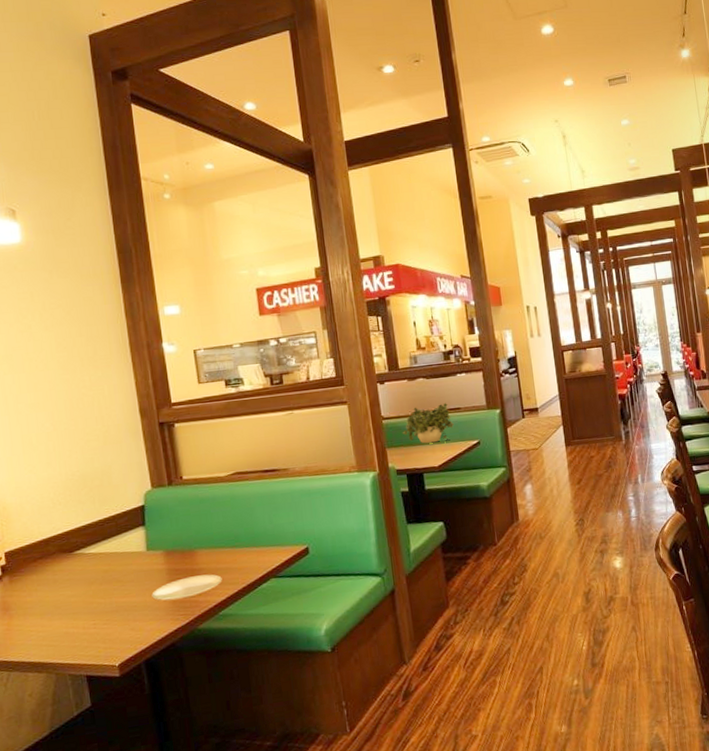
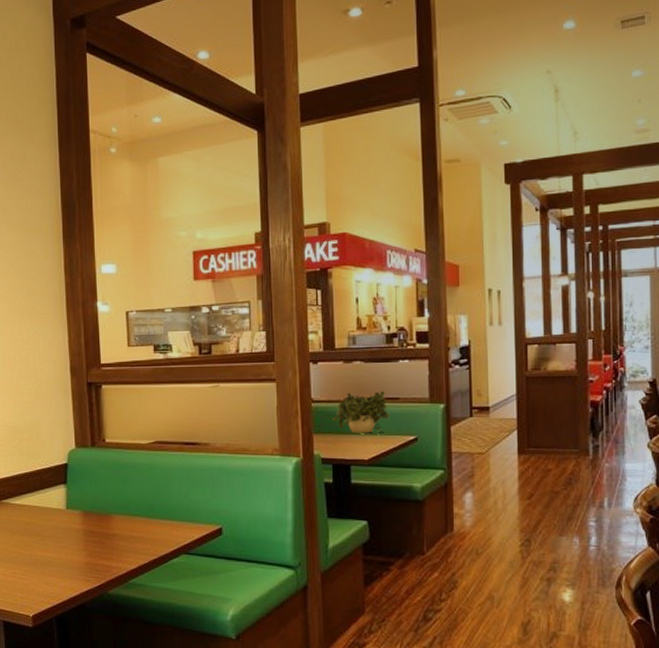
plate: present [152,574,222,601] -> none [67,541,135,562]

